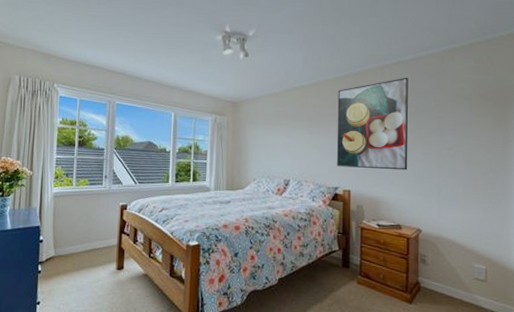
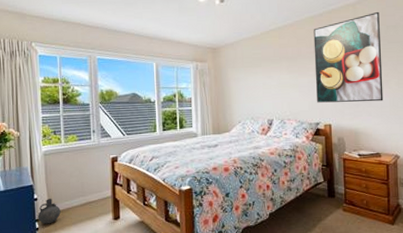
ceramic jug: none [41,242,65,268] -> present [38,199,61,224]

